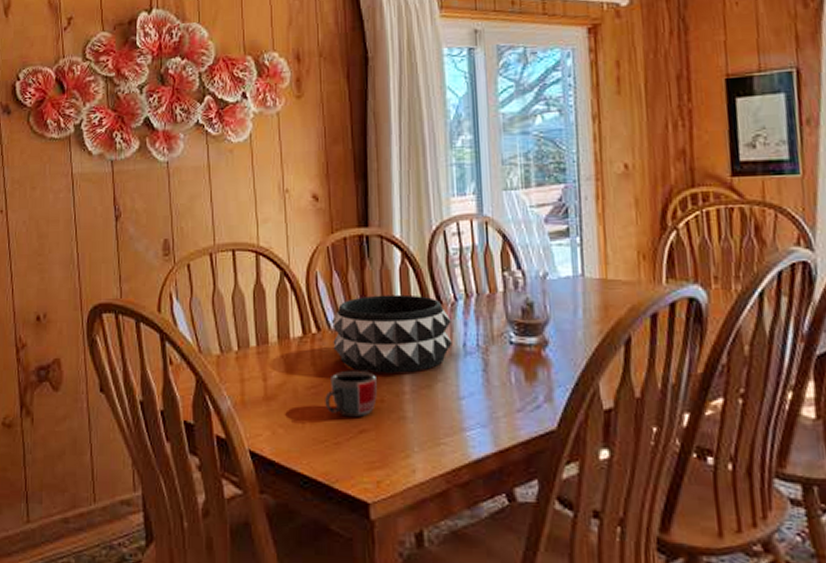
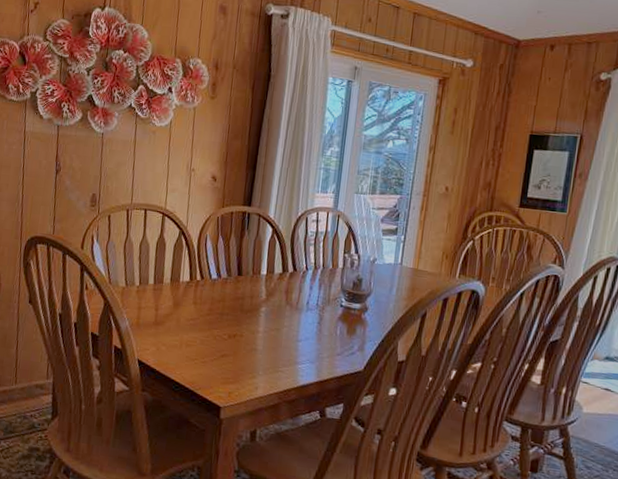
mug: present [325,370,377,417] -> none [199,310,240,346]
decorative bowl: present [332,294,453,373] -> none [211,258,301,318]

